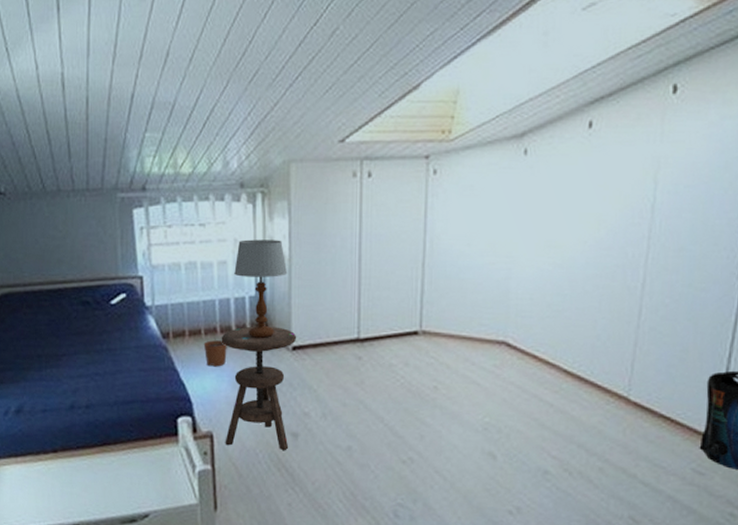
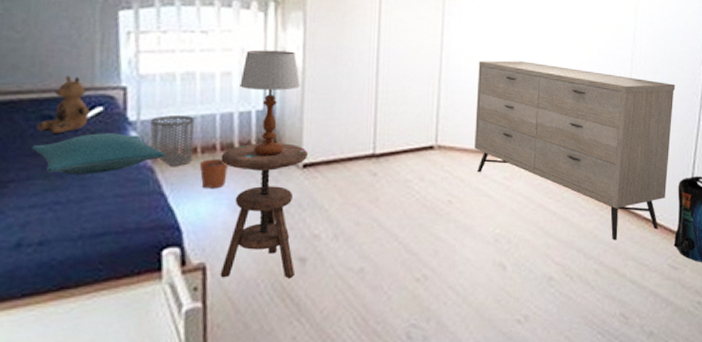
pillow: none [76,316,176,351] -> present [32,133,166,174]
teddy bear: none [79,267,116,317] -> present [37,75,89,134]
waste bin: none [163,301,198,347] -> present [150,115,194,167]
dresser: none [461,242,707,438] -> present [474,60,676,240]

